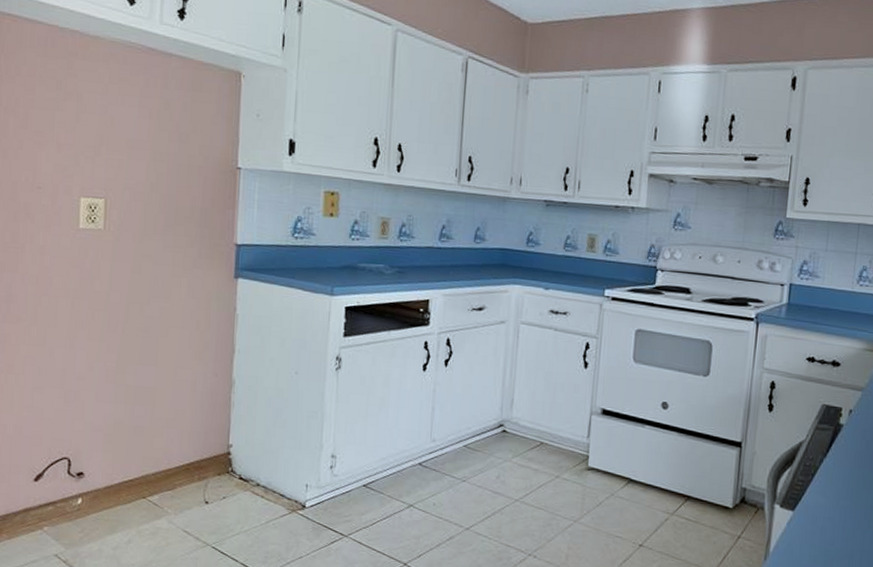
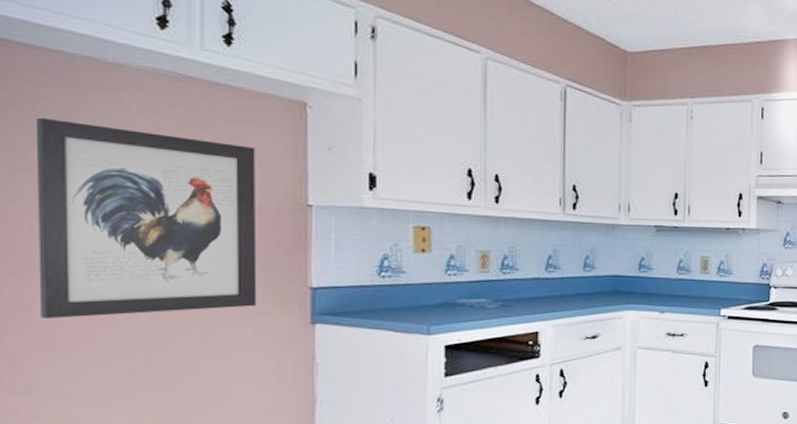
wall art: none [30,83,198,260] -> present [35,117,257,320]

